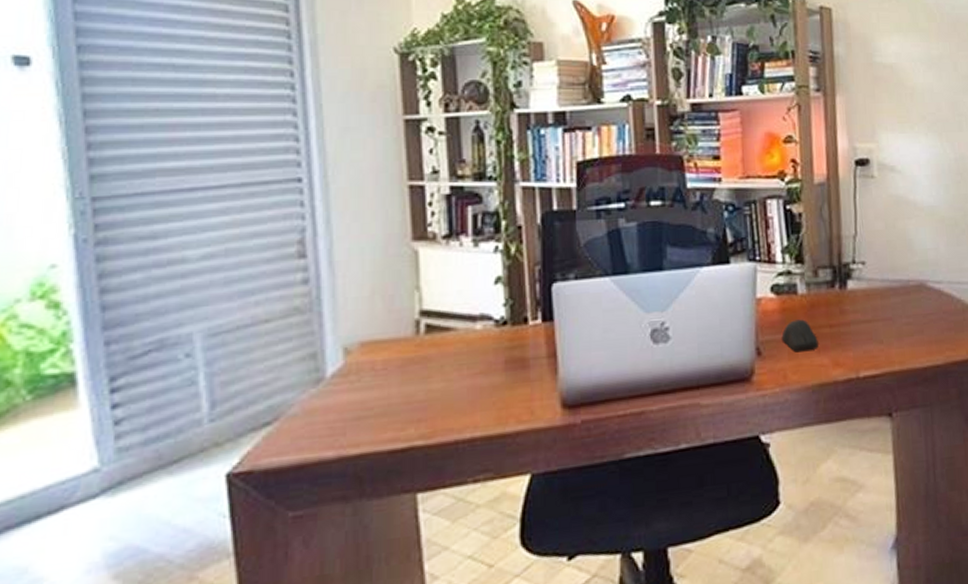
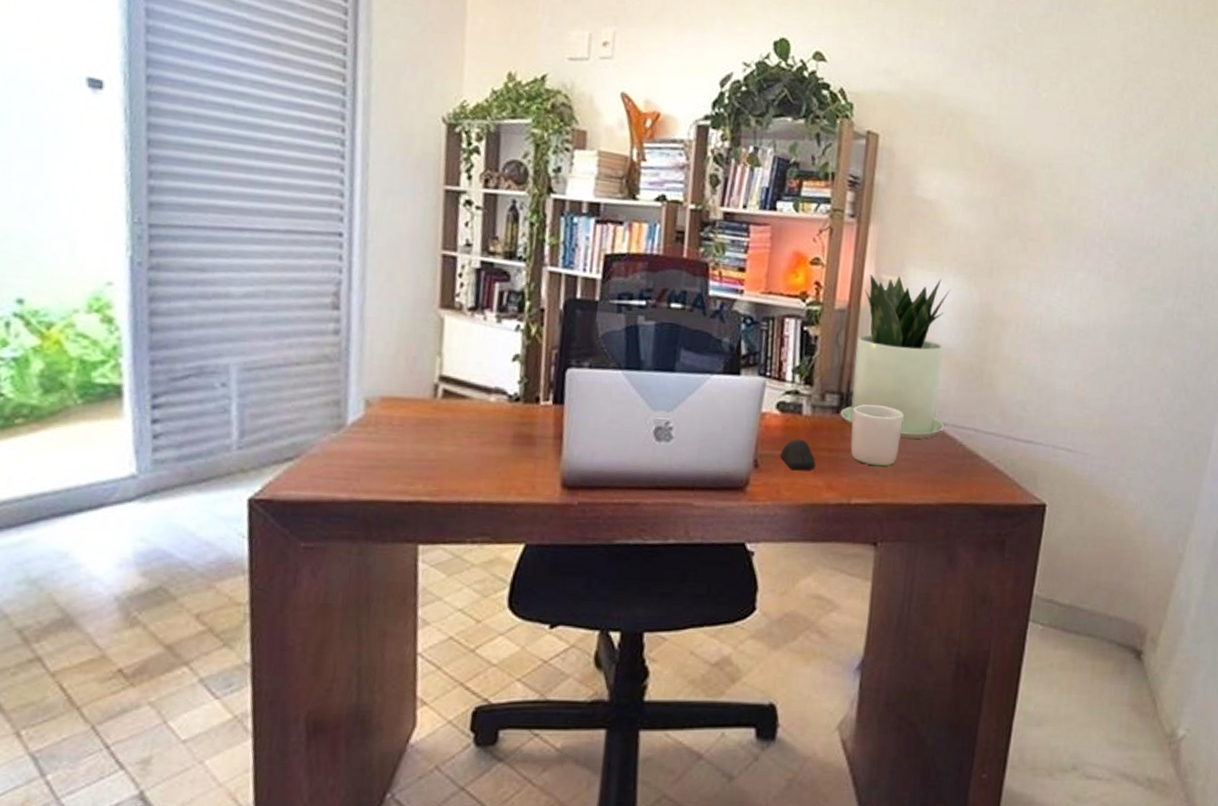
planter: none [835,139,940,303] -> present [840,274,951,439]
mug: none [847,272,900,336] -> present [850,404,904,467]

